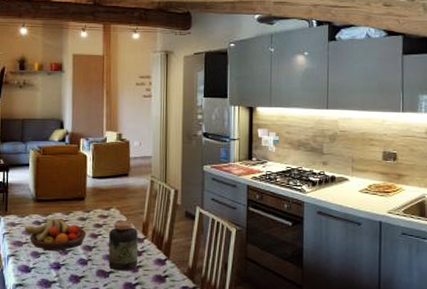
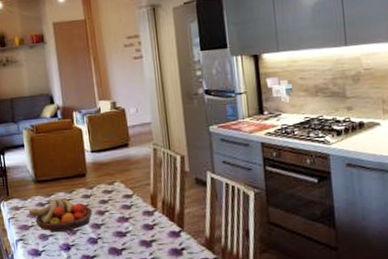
jar: present [108,221,138,271] -> none [116,194,151,247]

